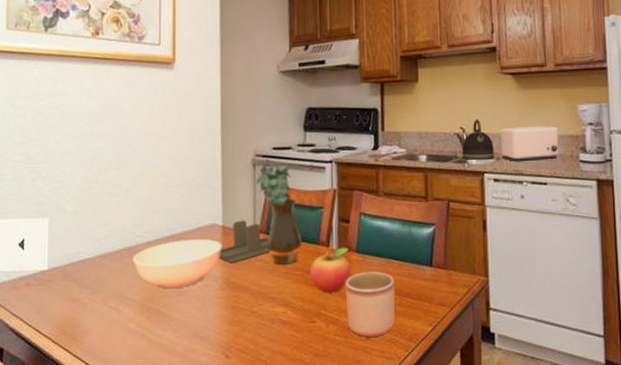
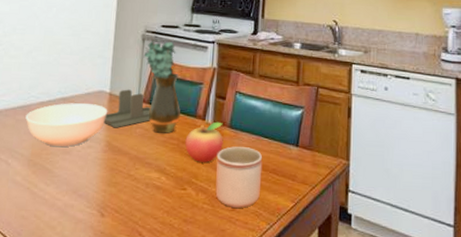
kettle: present [461,119,495,160] -> none [333,14,364,52]
toaster: present [500,125,559,162] -> none [369,24,423,57]

